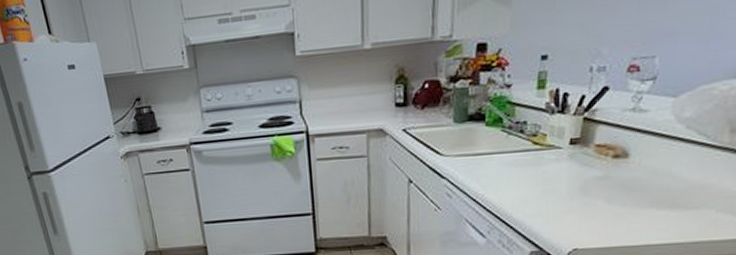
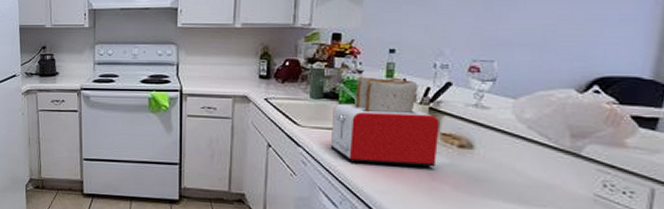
toaster: none [476,87,594,189] -> present [330,76,439,167]

